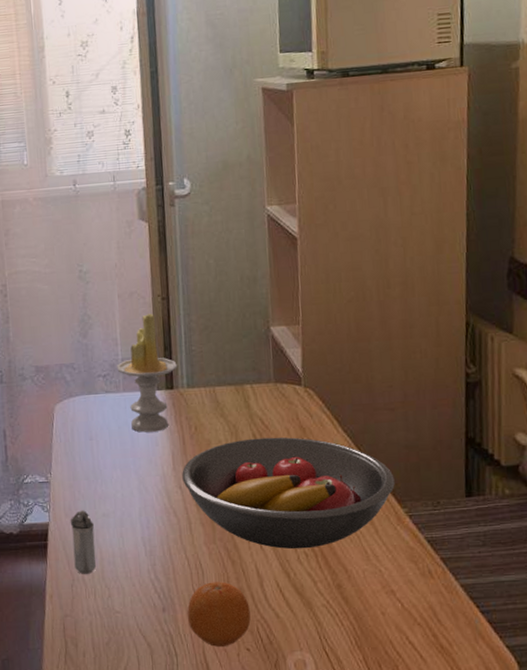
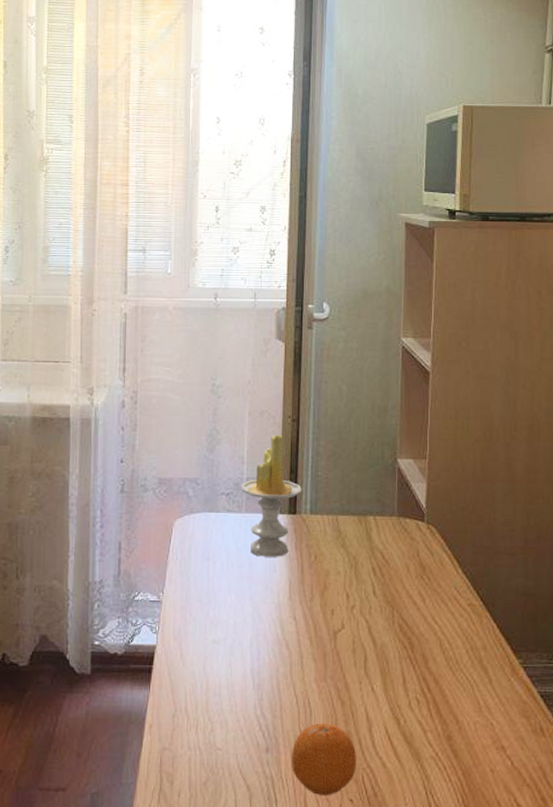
shaker: present [70,510,97,574] -> none [178,634,203,704]
fruit bowl: present [182,437,395,549] -> none [298,572,511,695]

